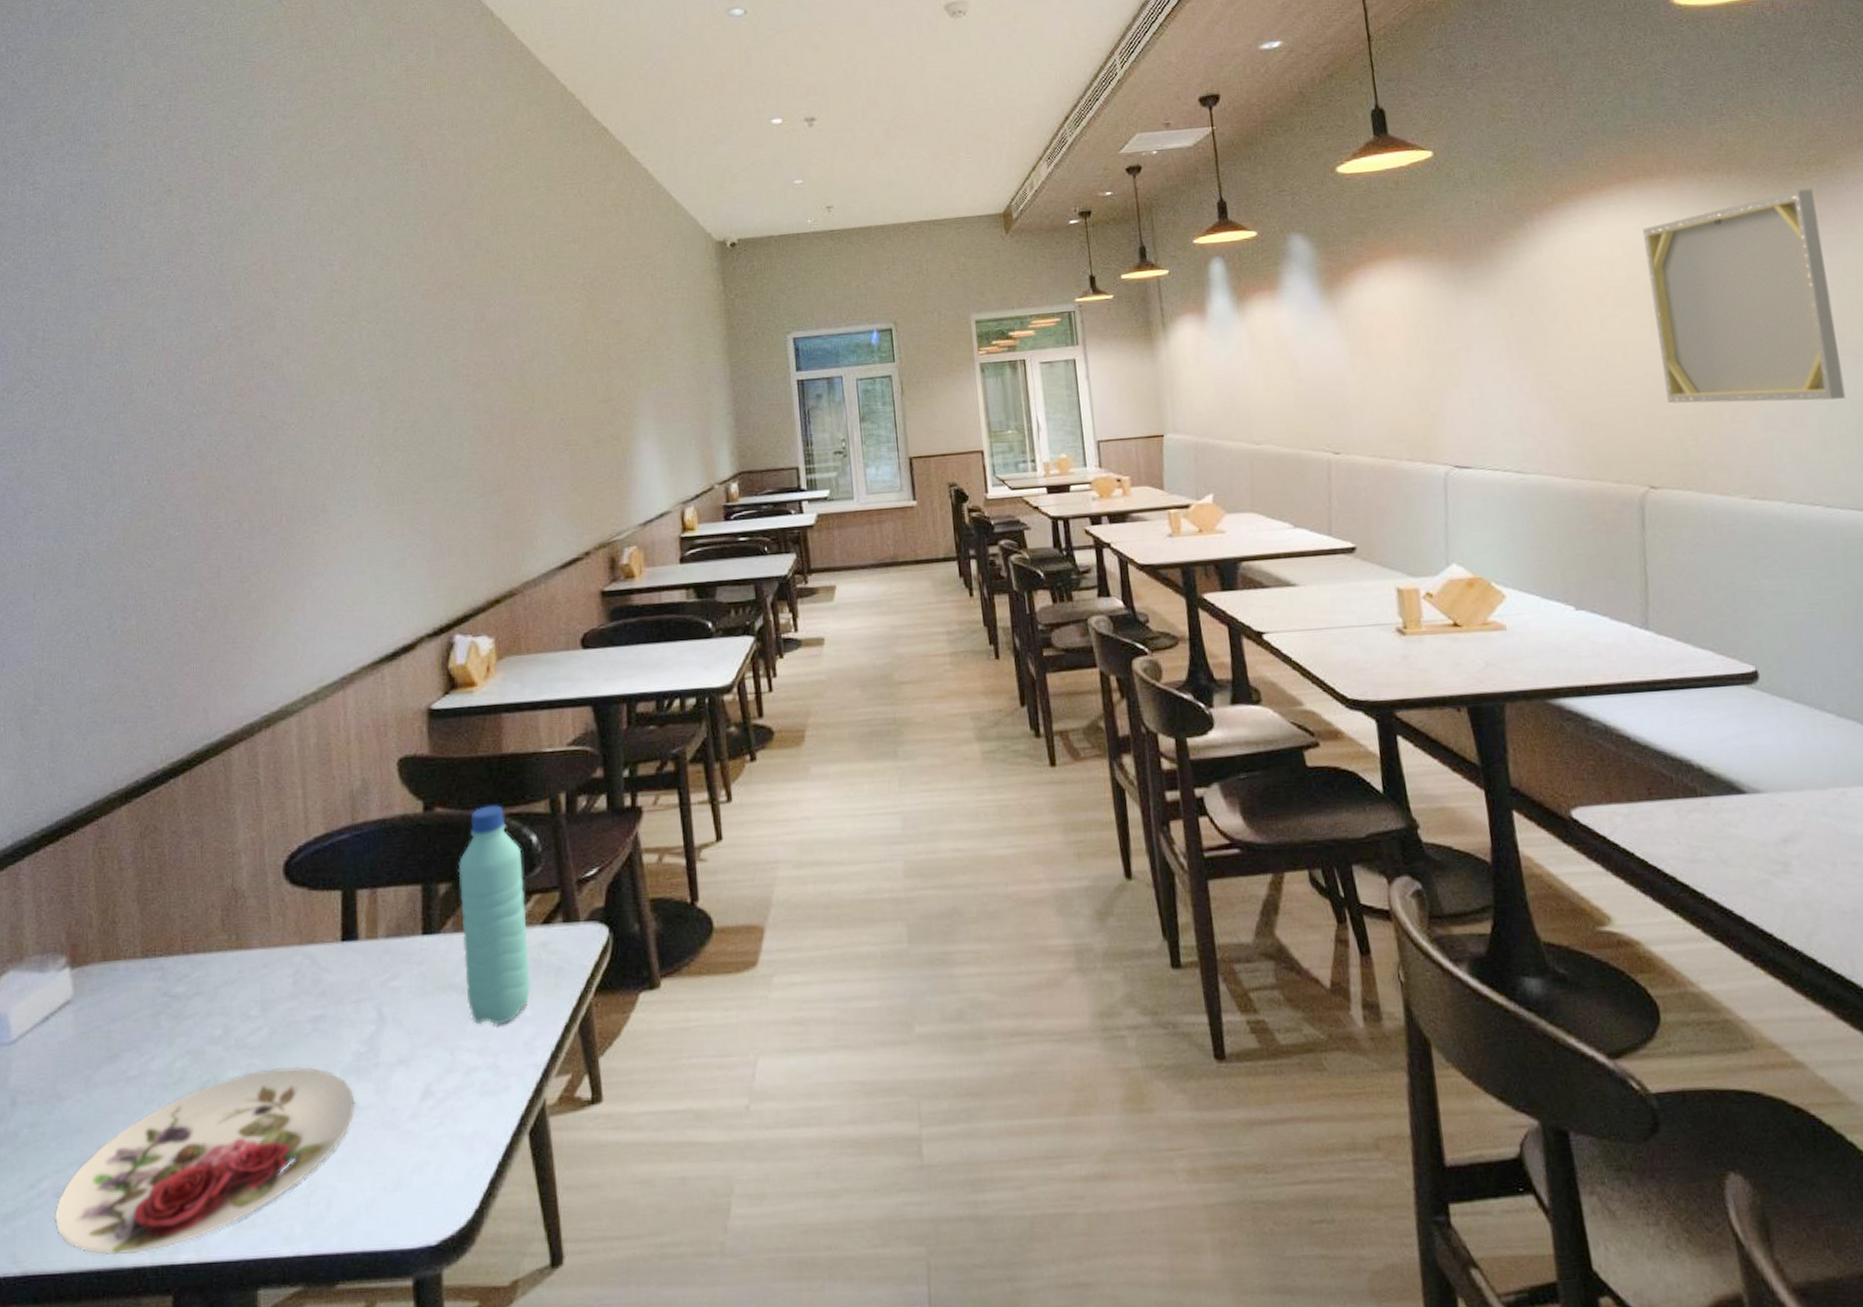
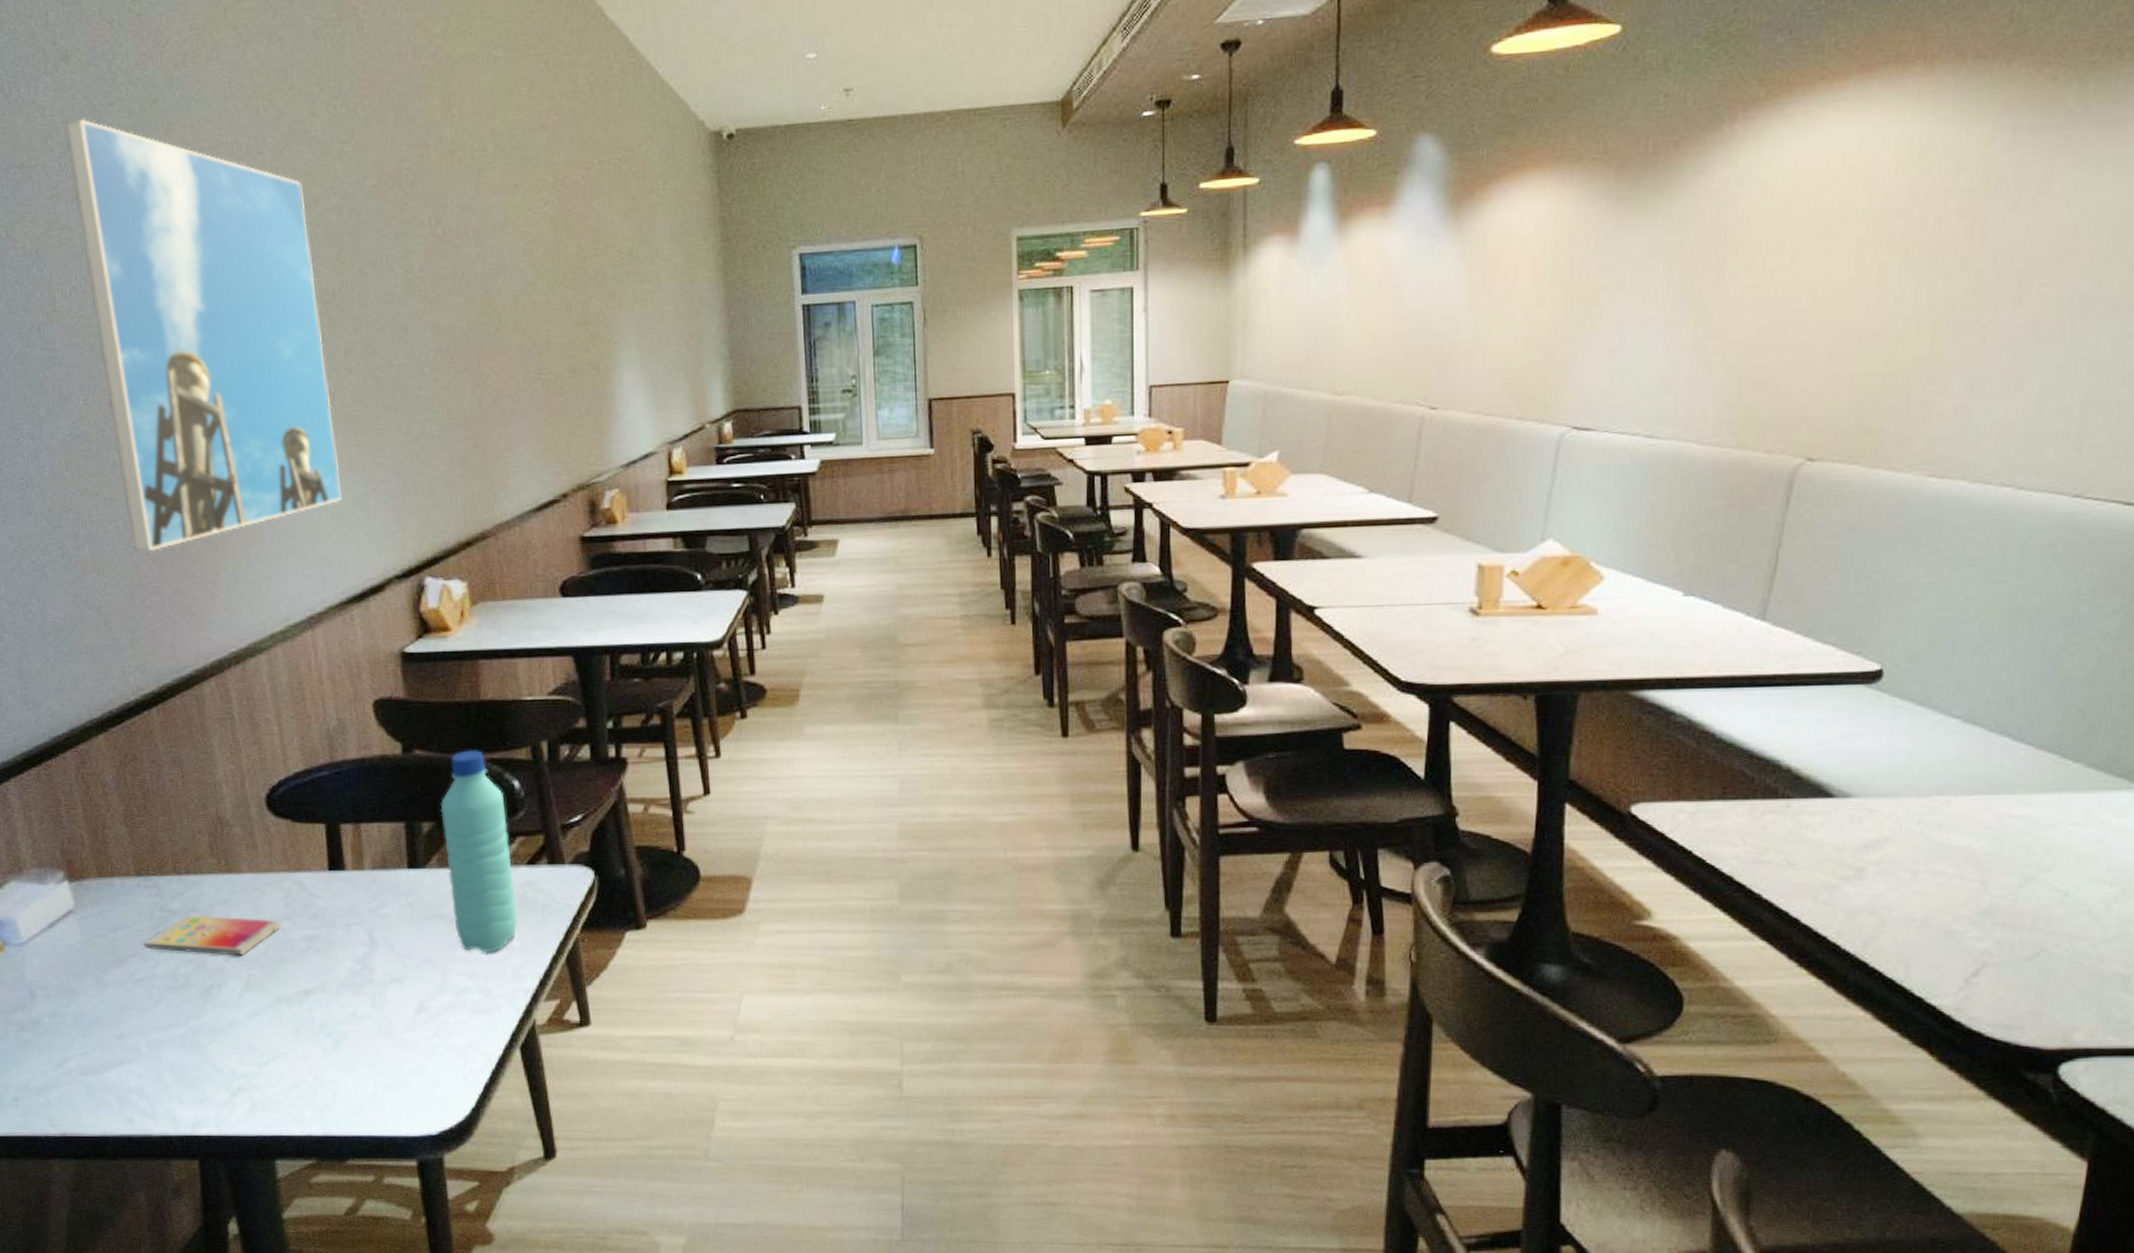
plate: present [55,1067,355,1256] -> none [84,979,353,1125]
smartphone: none [142,998,288,1044] -> present [144,914,282,956]
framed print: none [160,239,381,620] -> present [65,118,342,551]
wall art: present [1643,188,1846,404] -> none [1854,83,2117,361]

